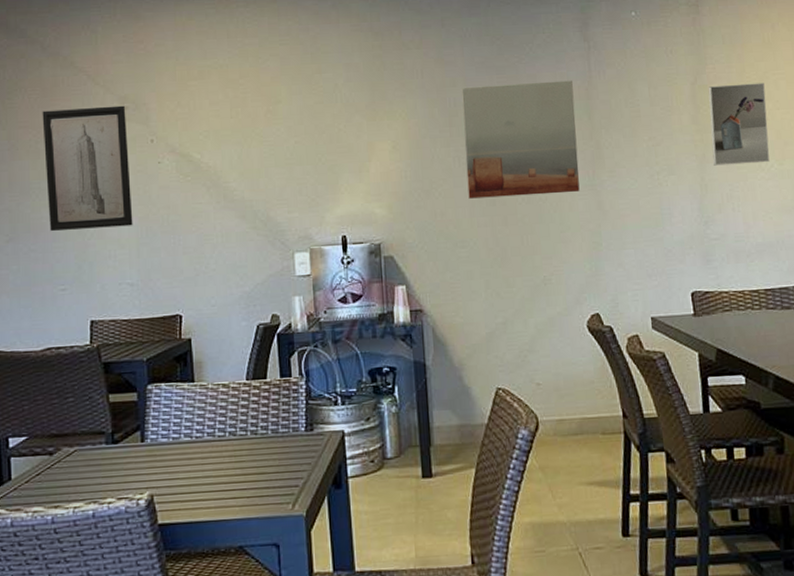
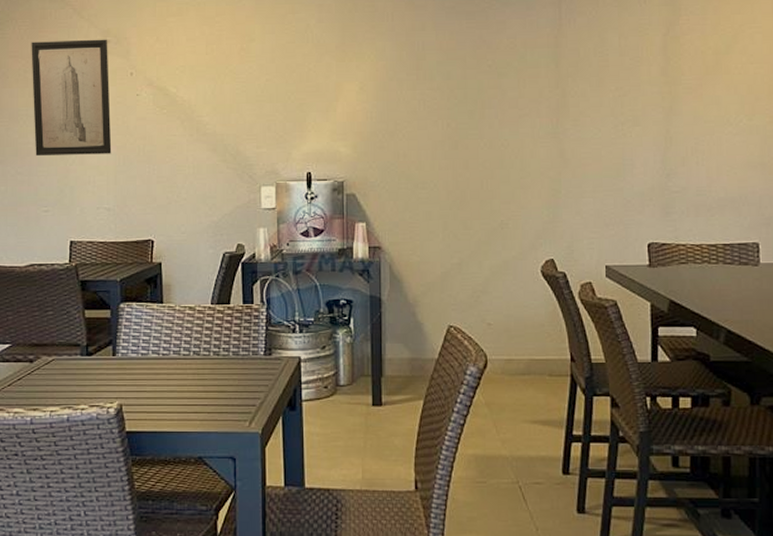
wall art: present [461,80,580,199] -> none [430,27,543,142]
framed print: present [708,83,770,166] -> none [679,36,740,119]

